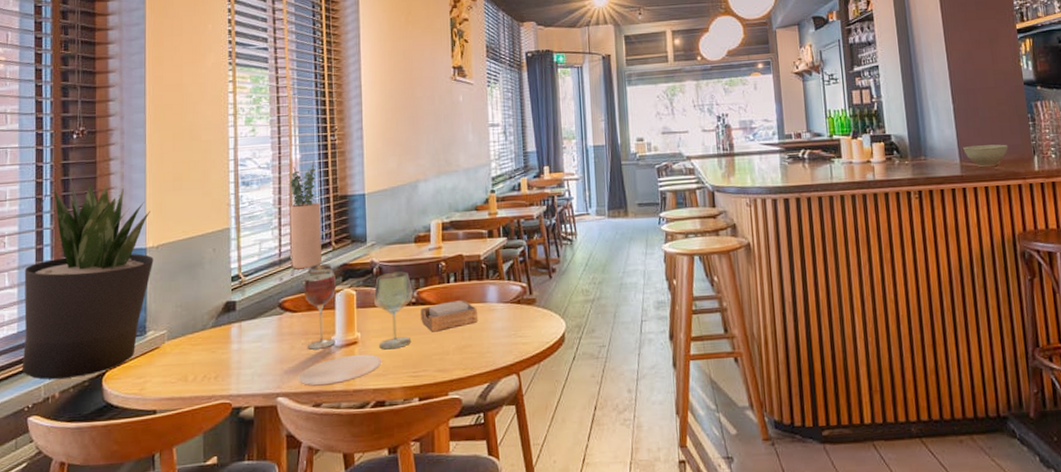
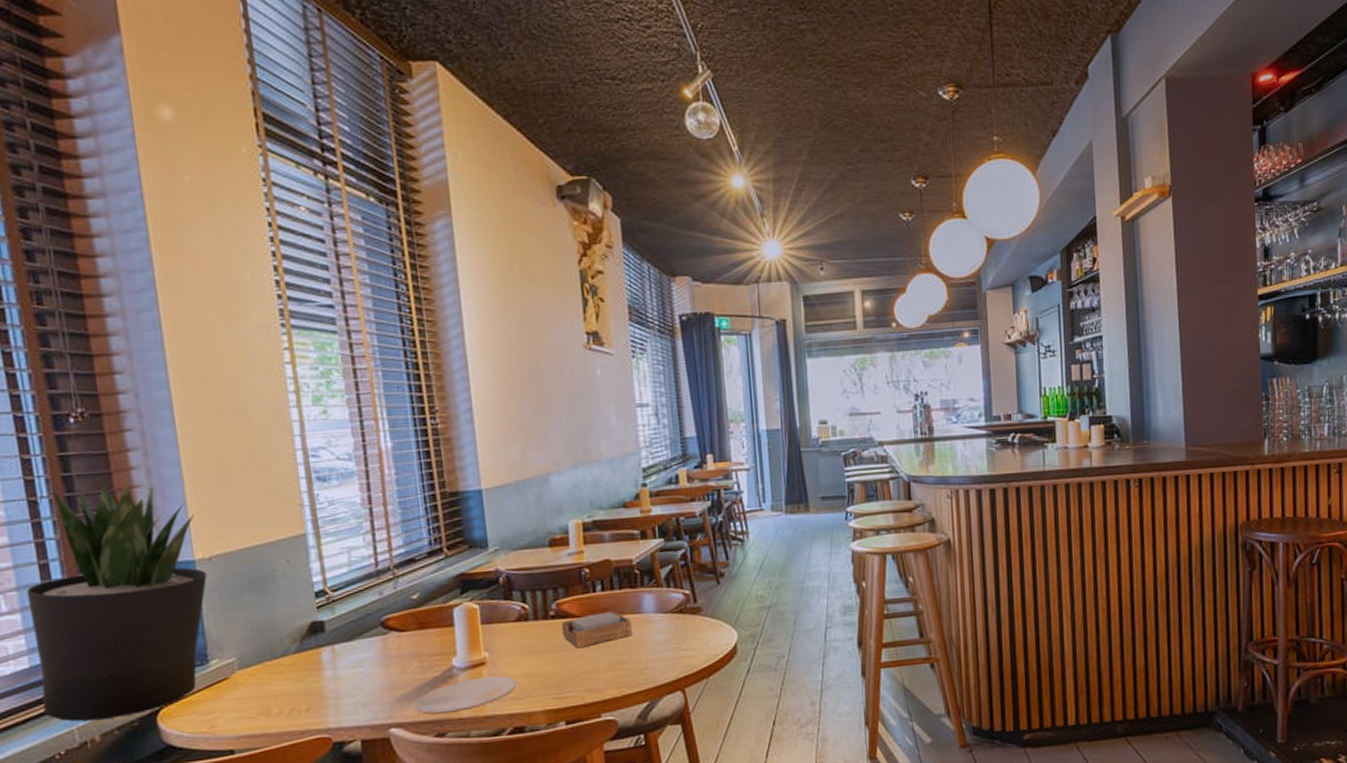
vase: present [290,161,321,270] -> none [382,450,432,582]
wineglass: present [303,263,337,350] -> none [410,573,458,674]
wine glass: present [373,271,414,350] -> none [501,580,552,670]
bowl: present [963,144,1009,168] -> none [1190,426,1238,453]

